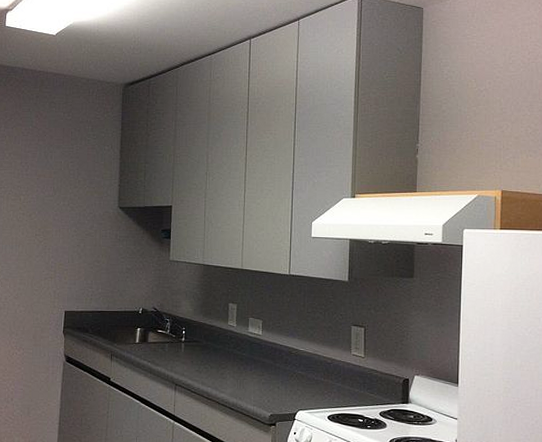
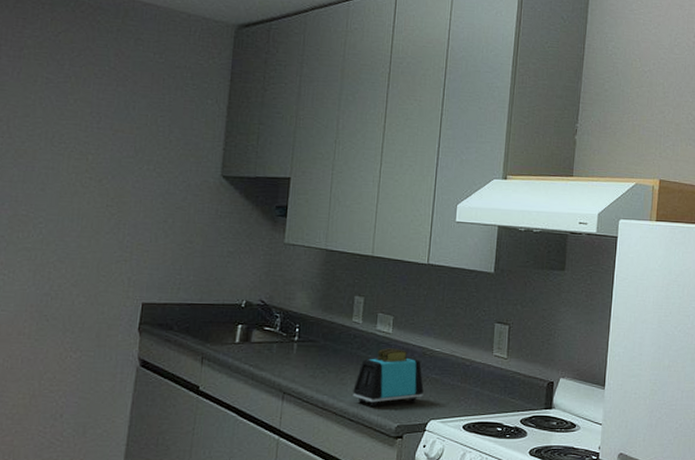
toaster: none [232,348,292,399] -> present [352,348,424,408]

